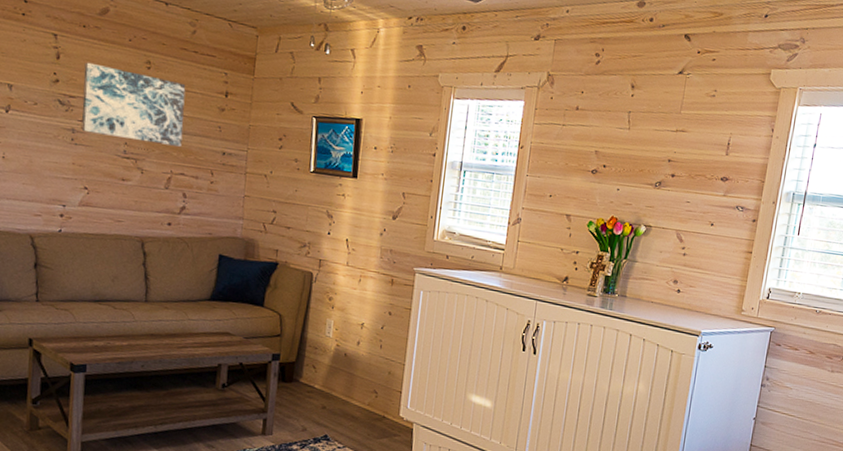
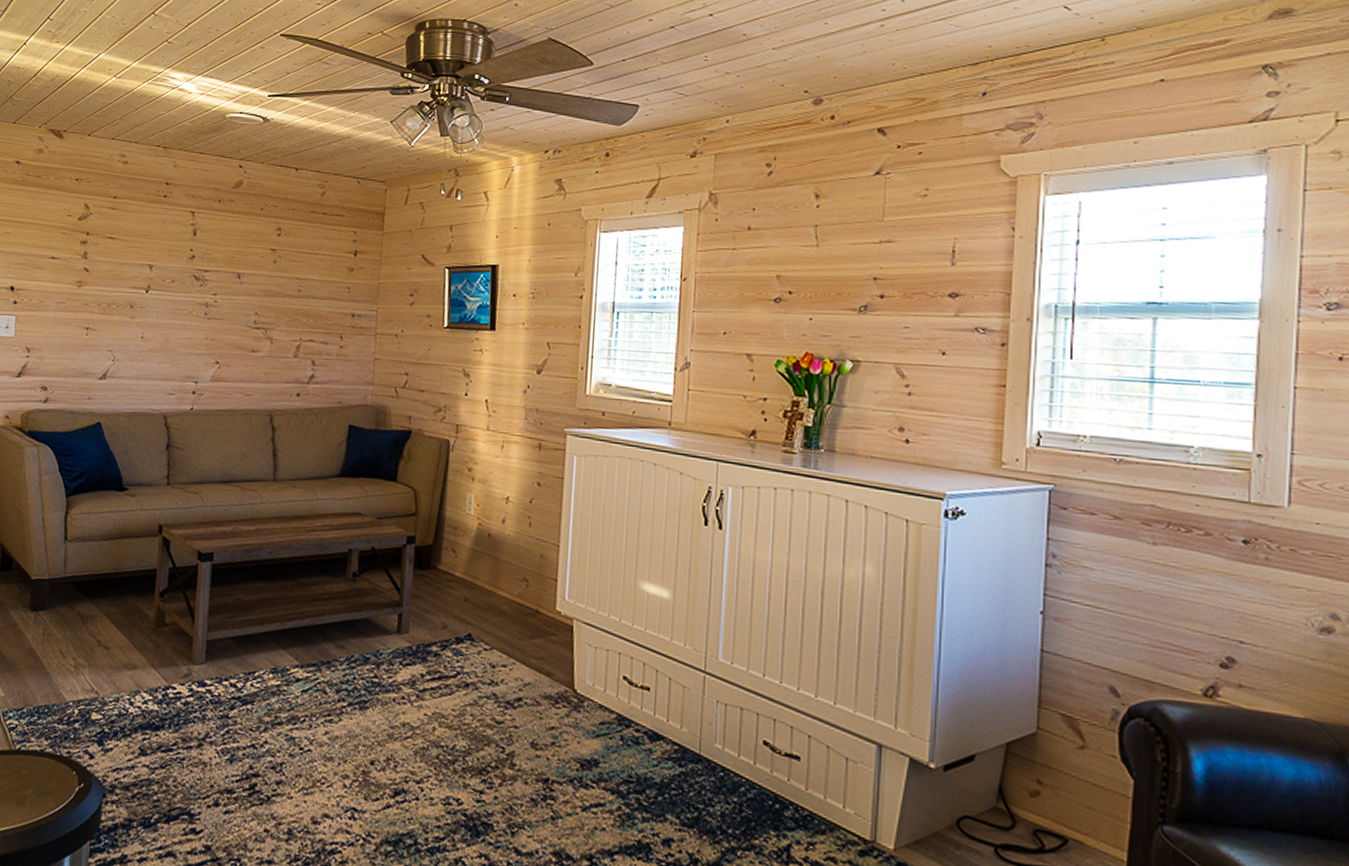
wall art: present [81,62,186,147] -> none [214,235,315,312]

